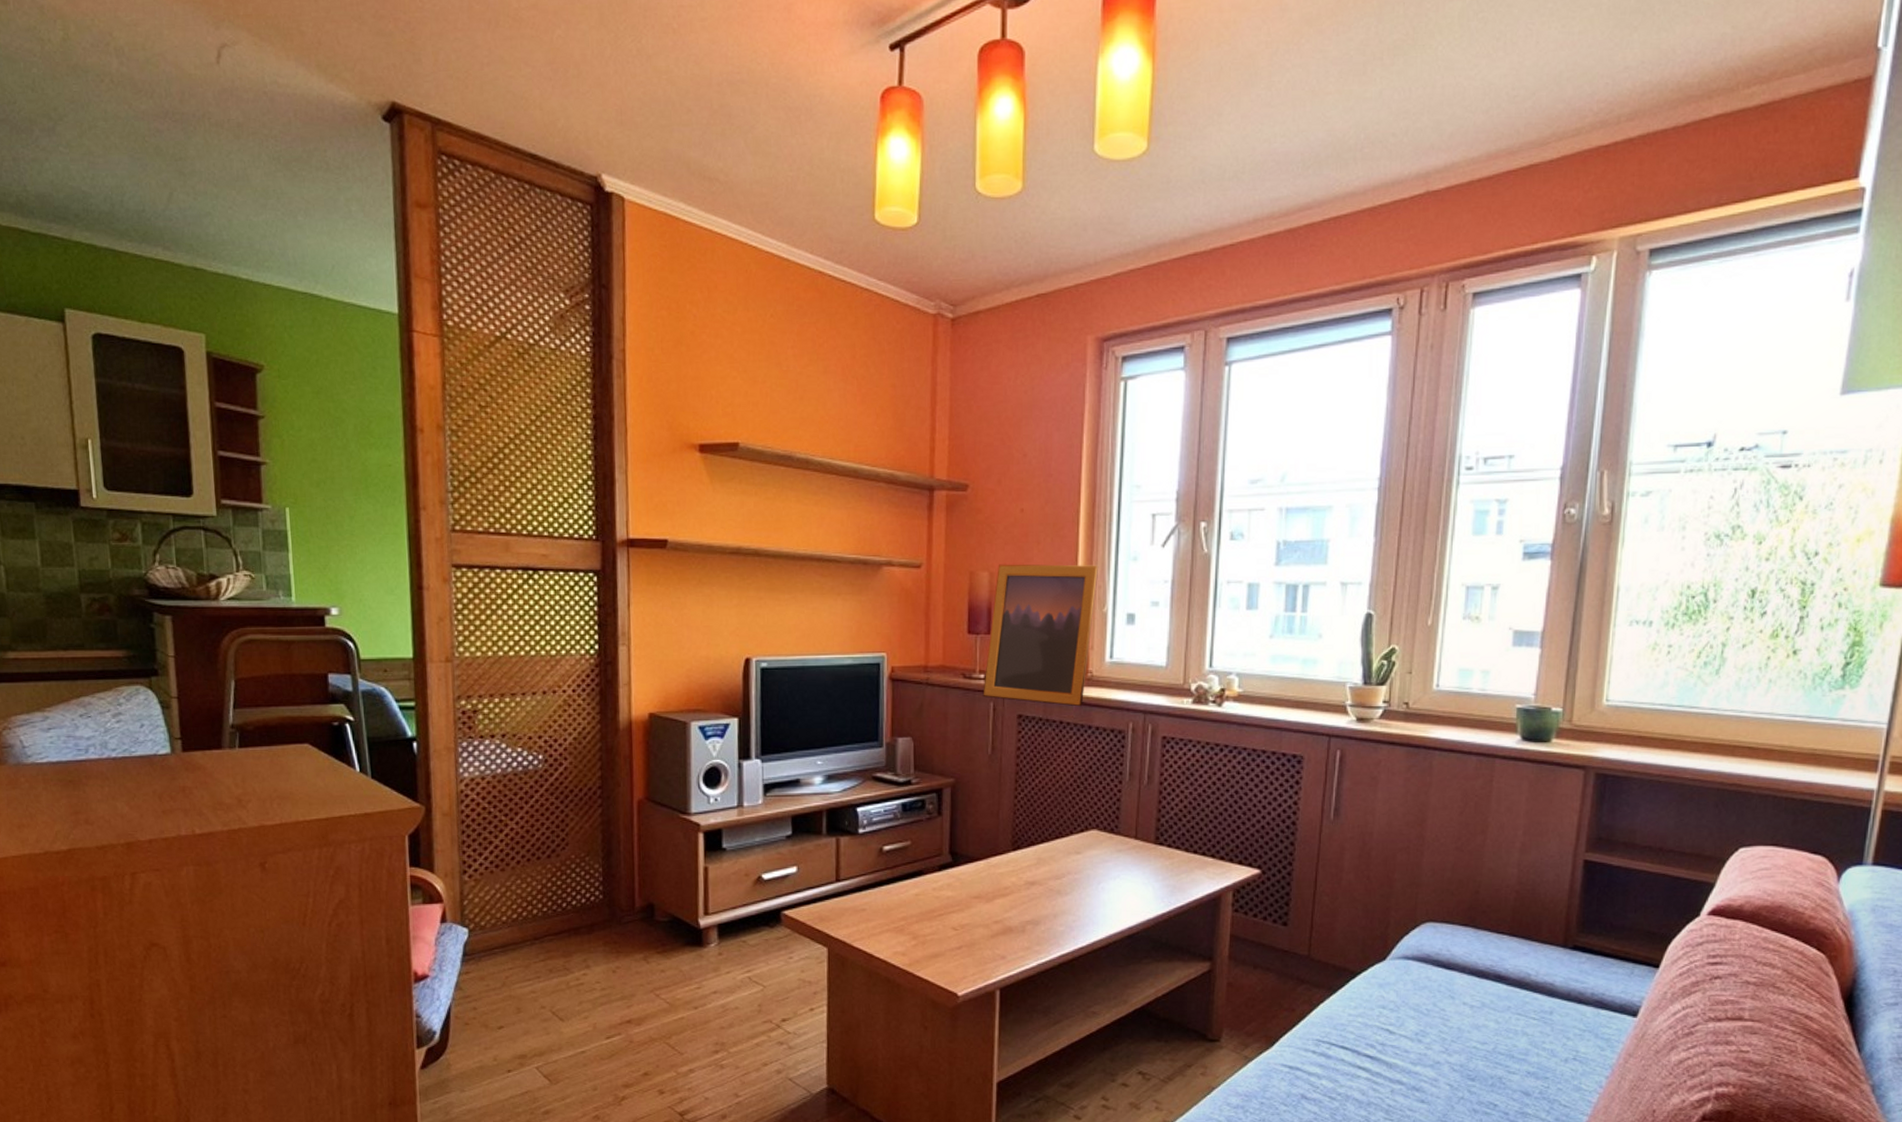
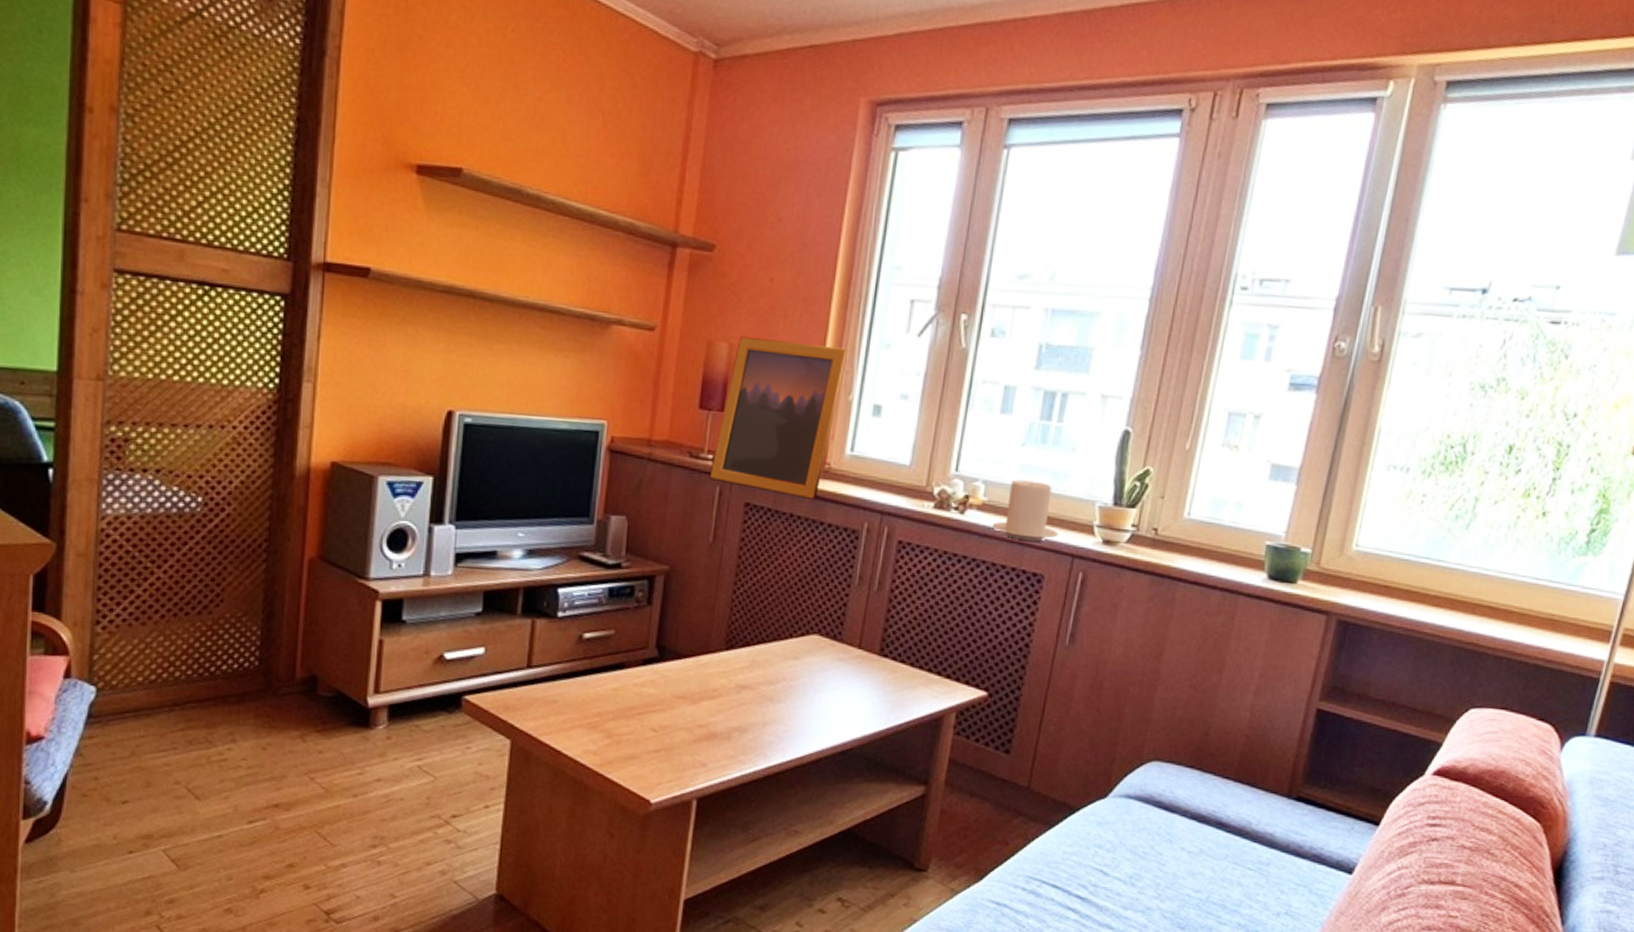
candle: none [1249,669,1313,725] -> present [992,479,1058,541]

